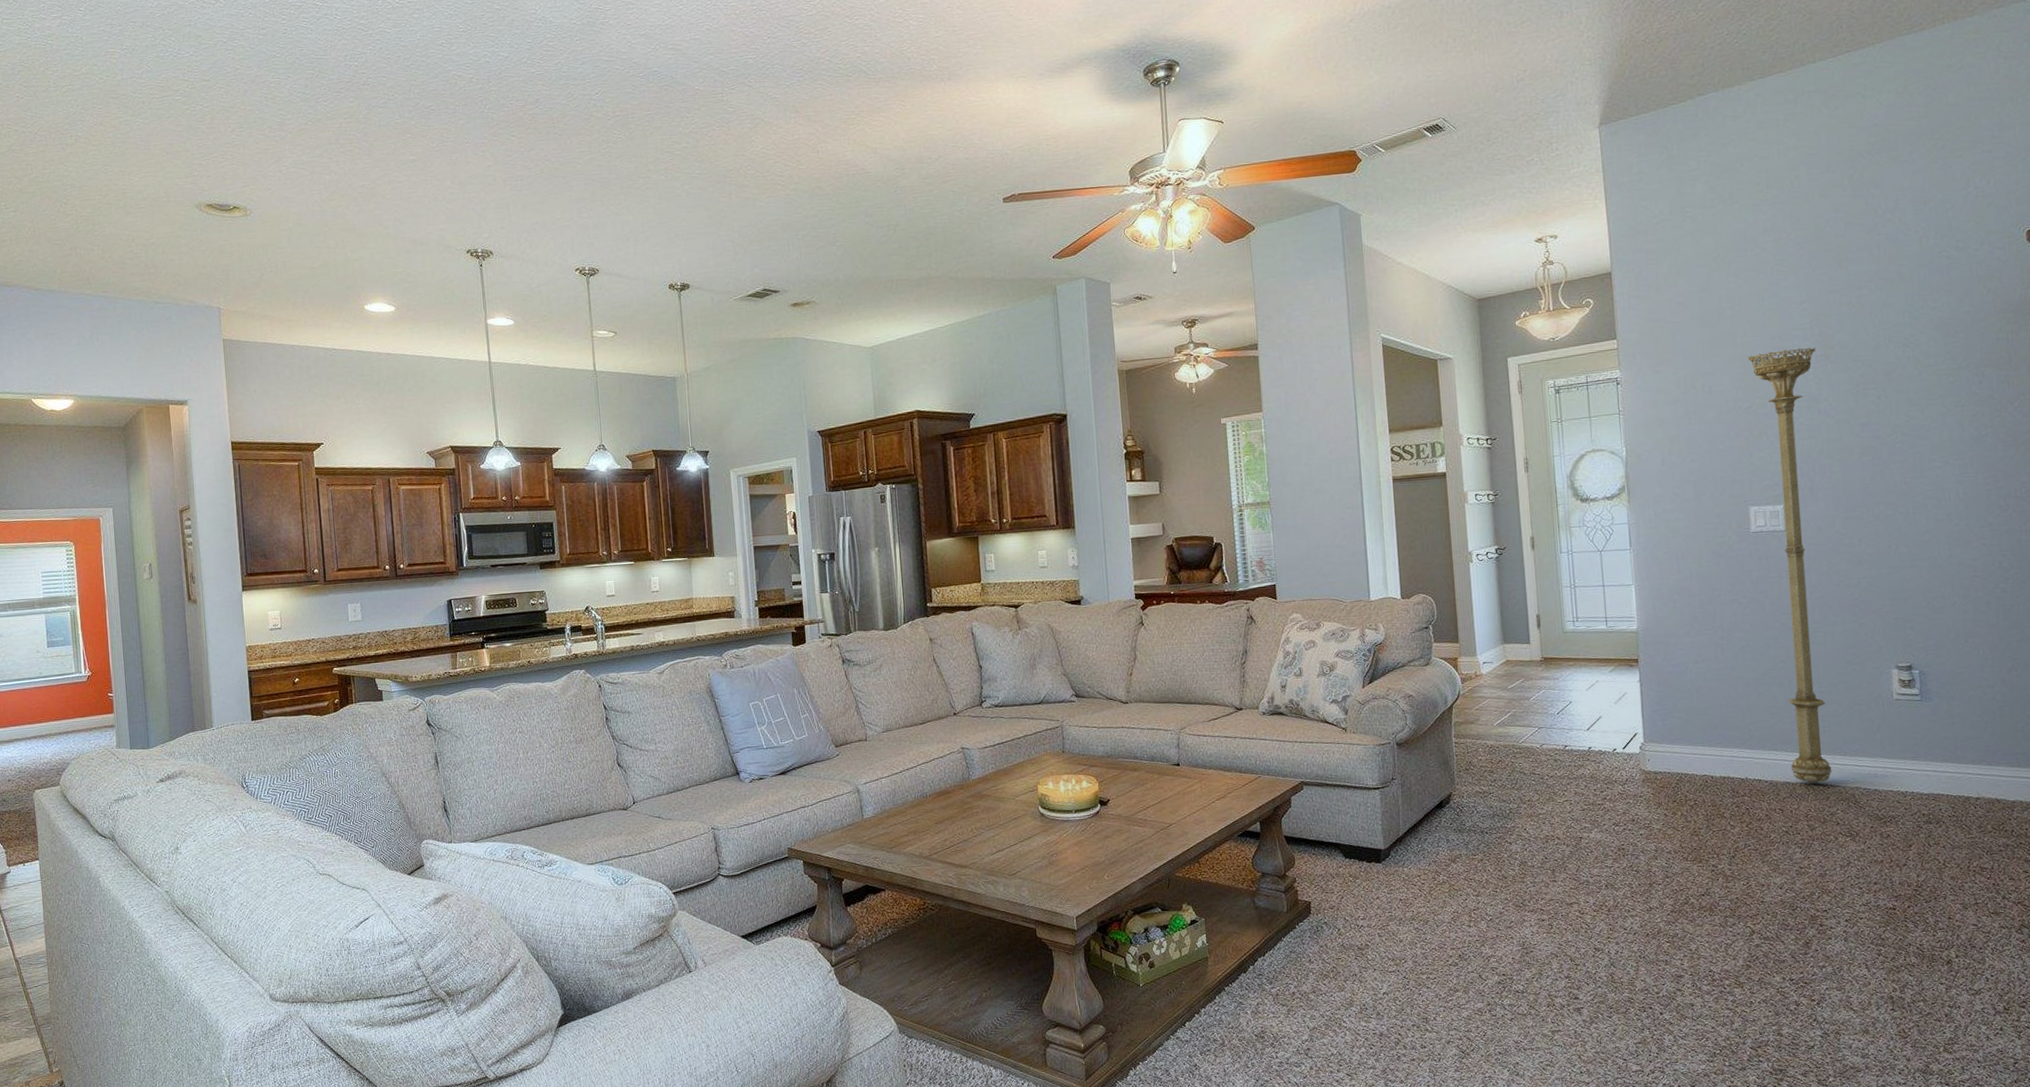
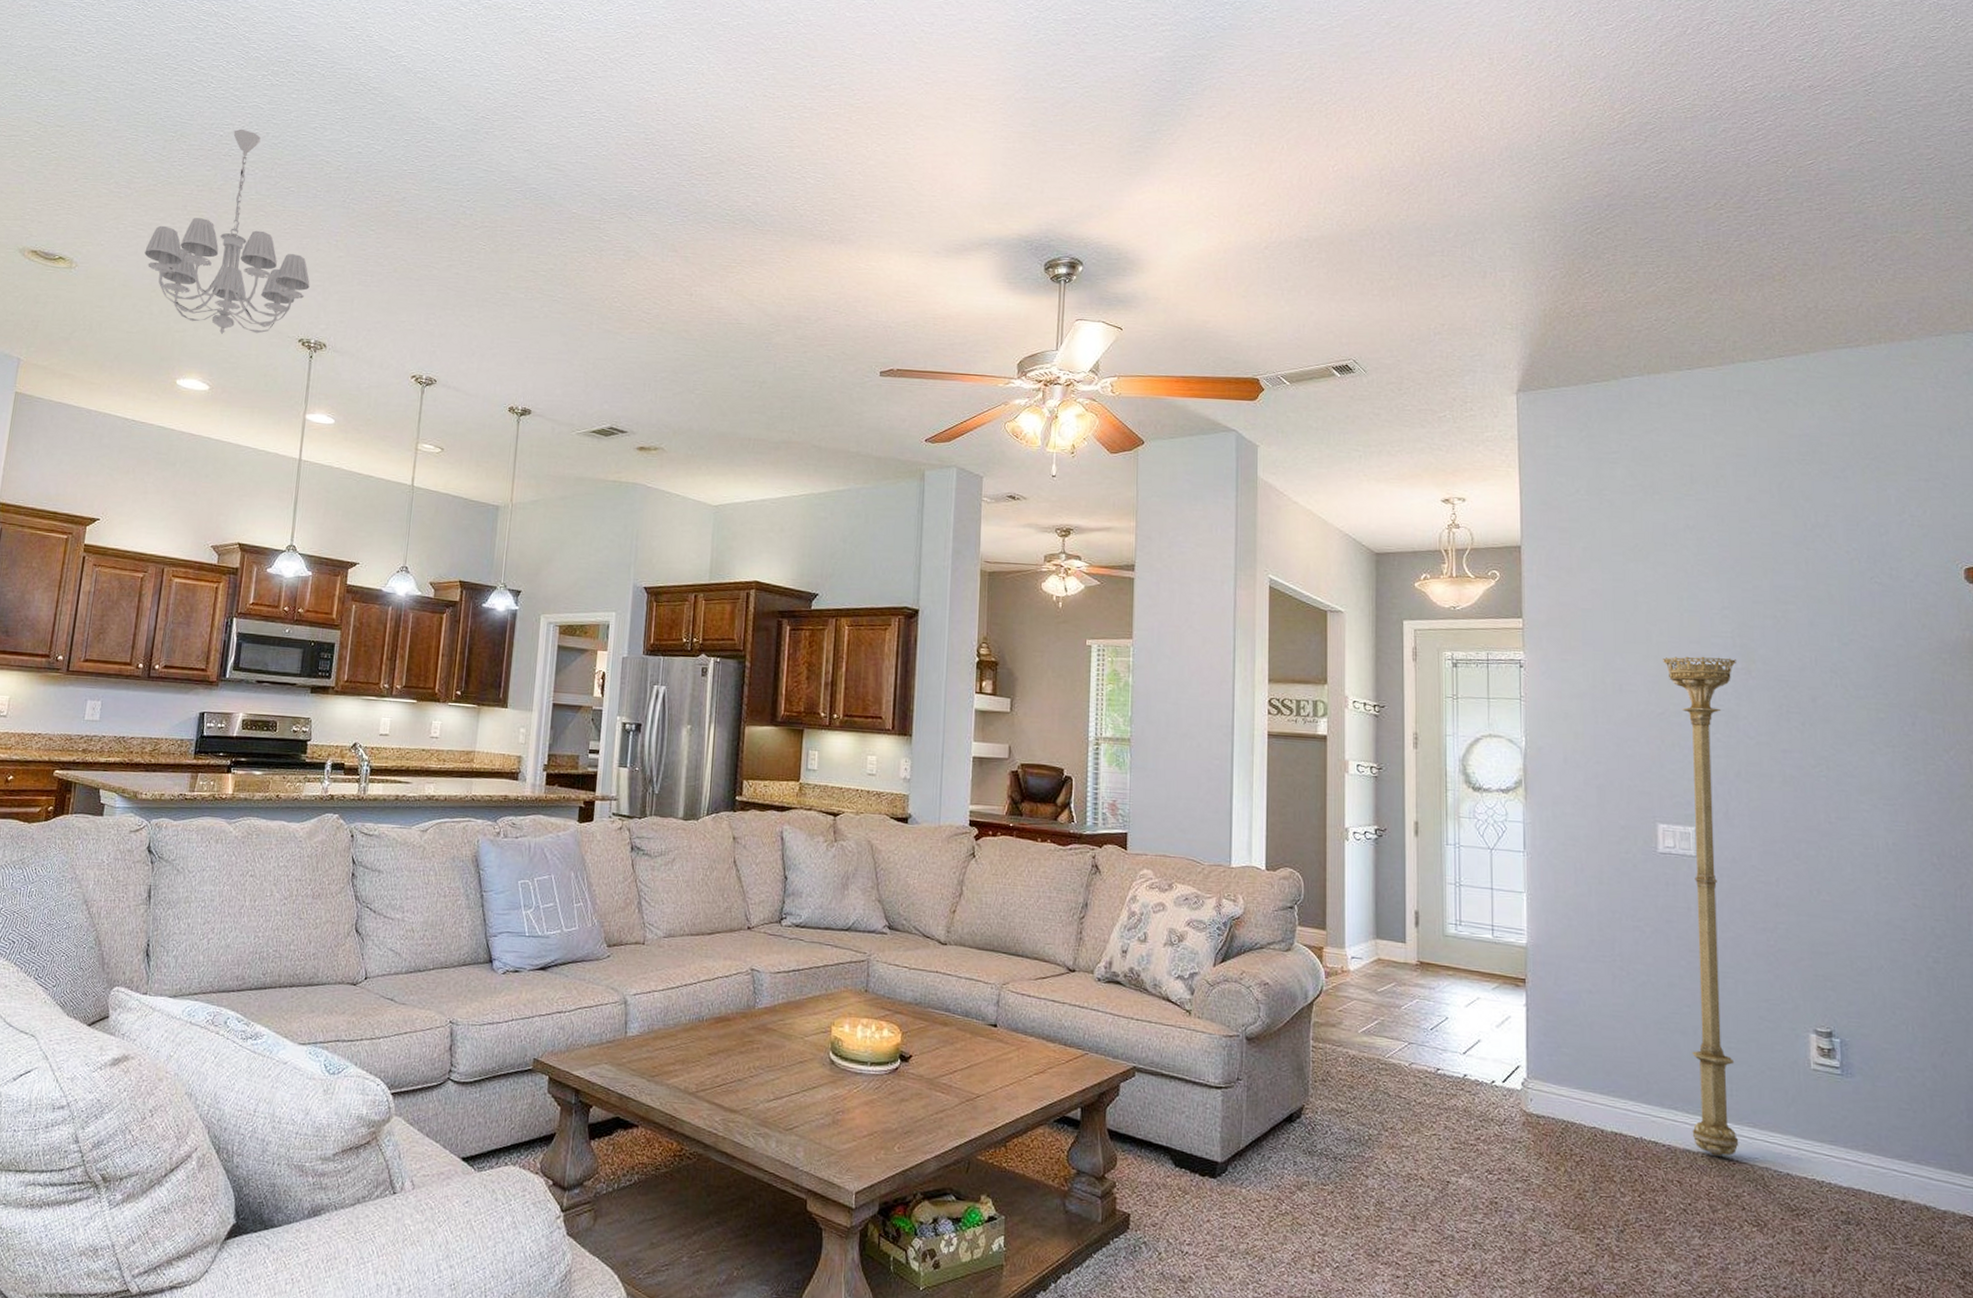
chandelier: none [310,56,467,257] -> present [144,129,310,334]

